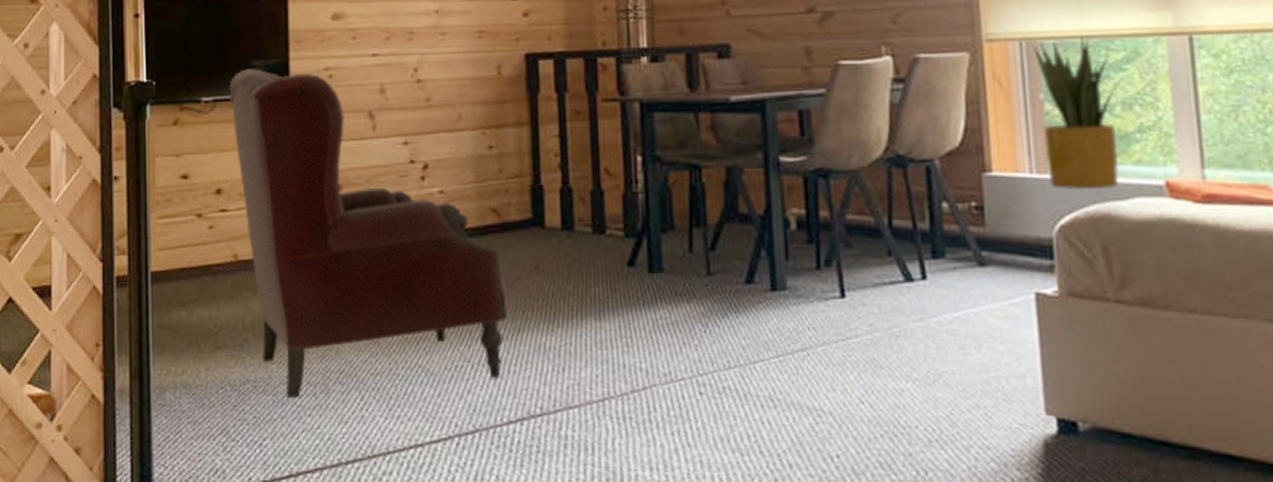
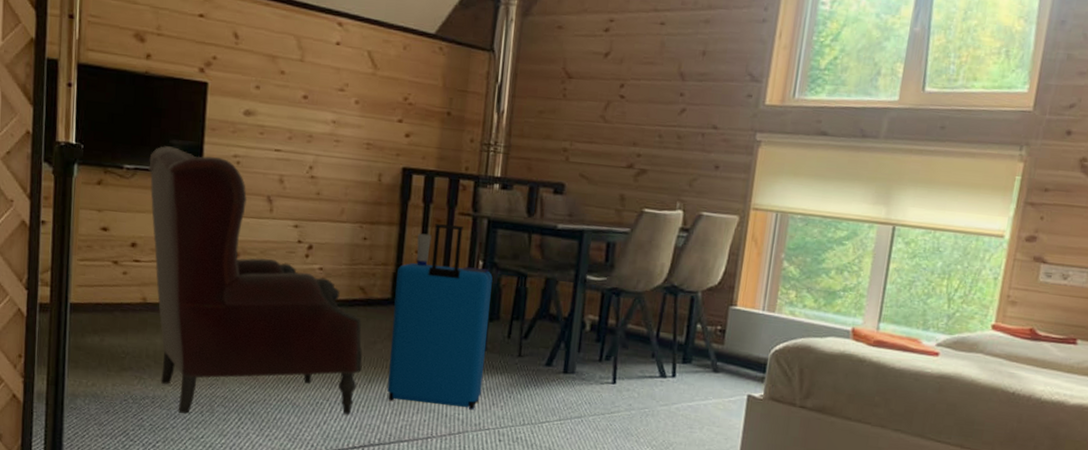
suitcase: none [536,116,666,355] -> present [387,224,493,410]
planter: present [1033,36,1123,191] -> none [775,215,841,329]

